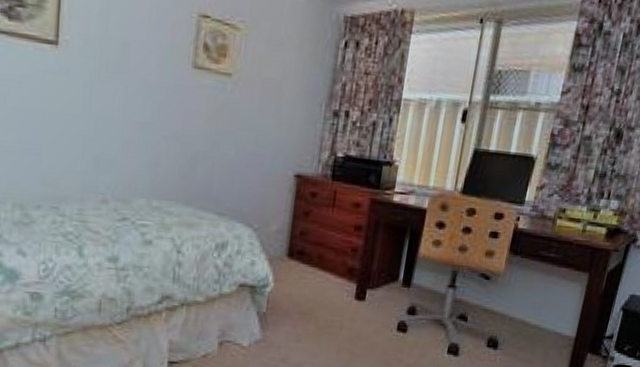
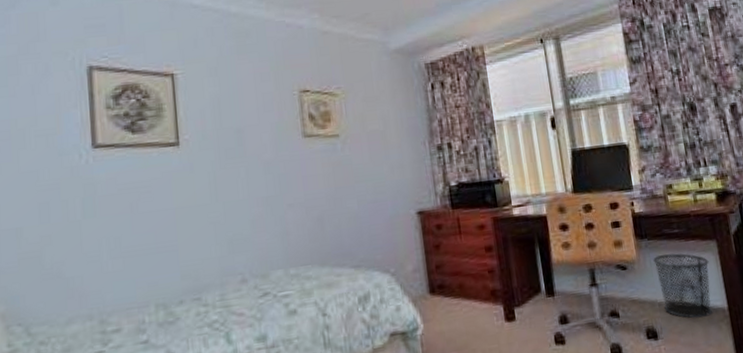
waste bin: none [513,274,574,340] -> present [653,253,712,318]

